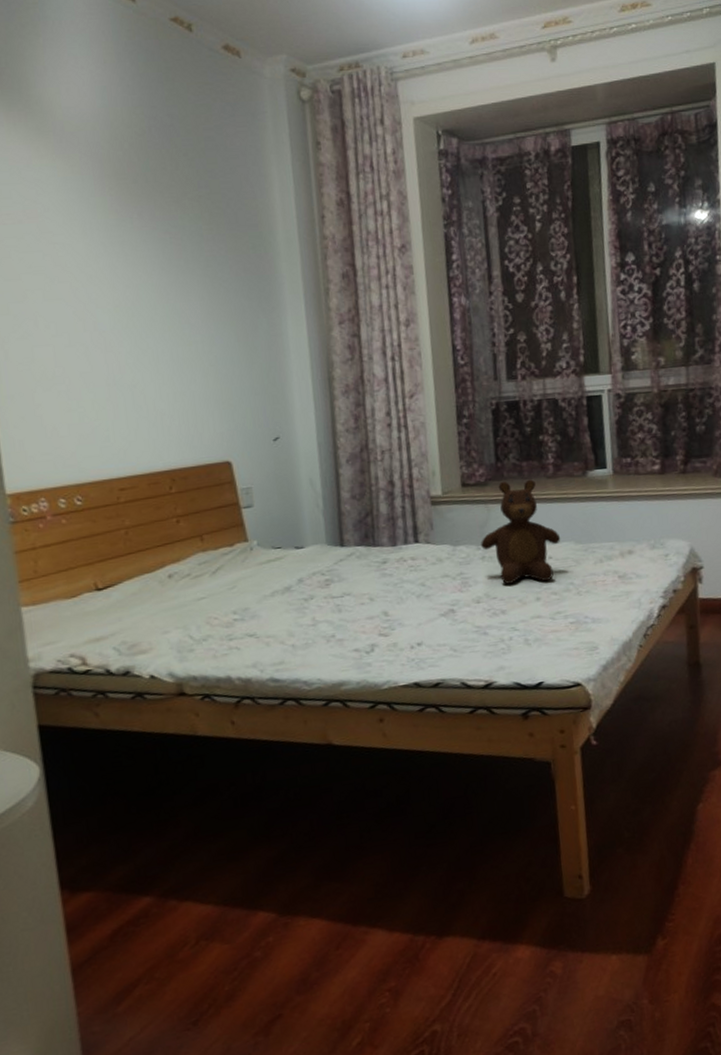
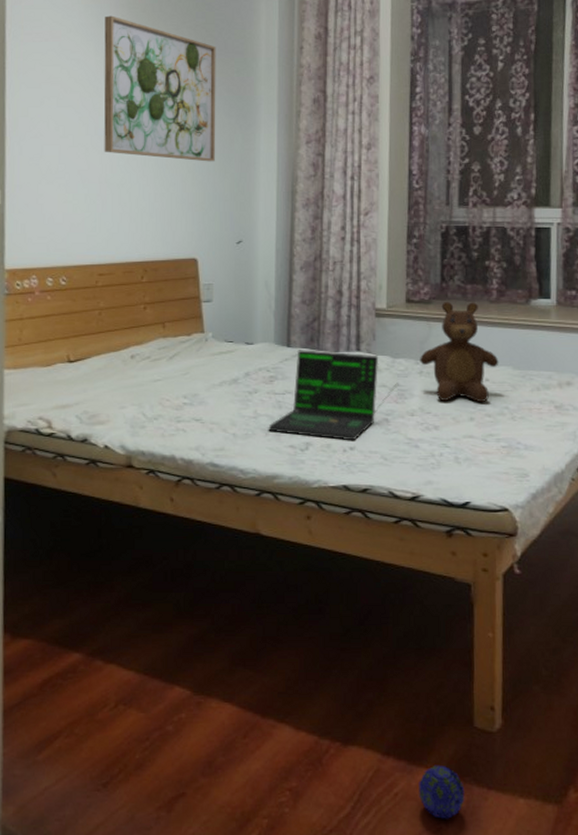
wall art: none [89,189,239,353] -> present [104,15,216,162]
laptop: none [329,544,462,638] -> present [268,350,399,441]
ball: none [515,939,561,989] -> present [419,764,465,819]

